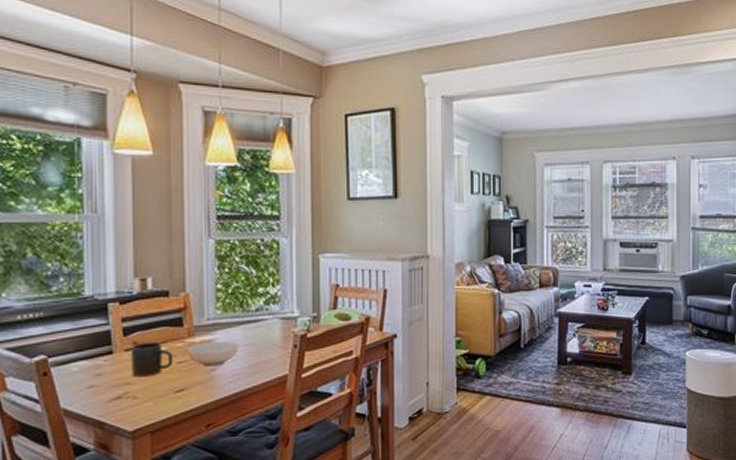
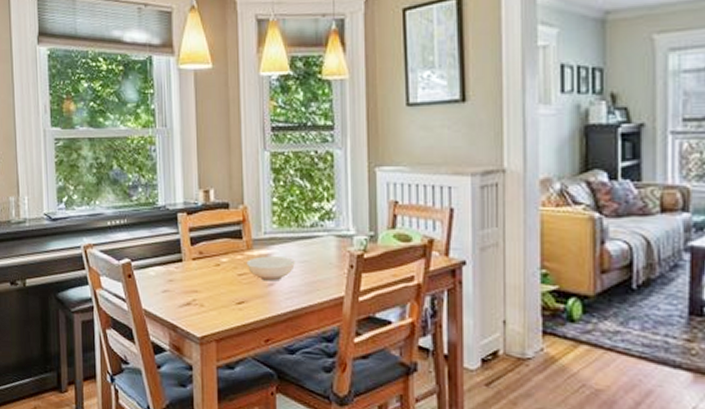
mug: present [130,342,172,377] -> none [197,253,233,286]

